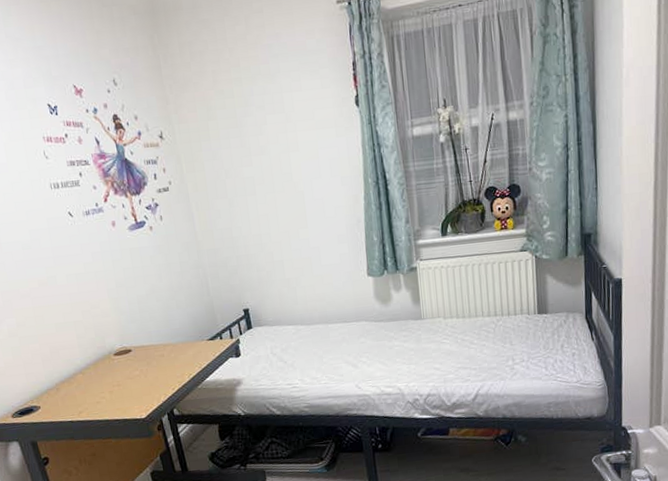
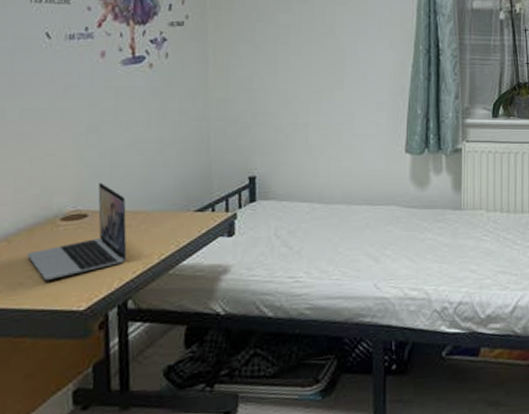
laptop: none [98,324,166,400] -> present [27,182,127,281]

